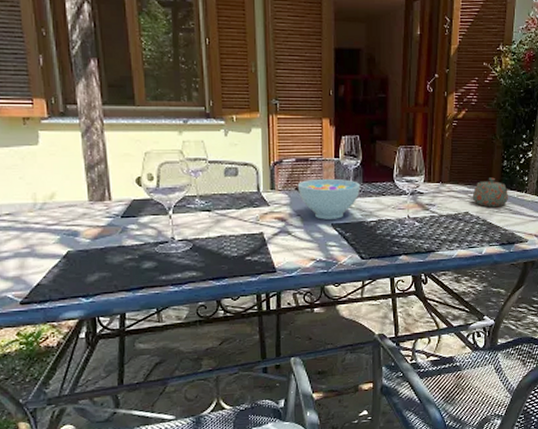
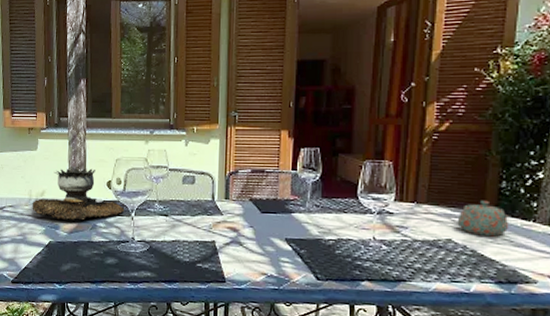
brazier: none [38,164,161,225] -> present [32,168,125,221]
bowl: present [297,178,361,220] -> none [251,190,320,234]

